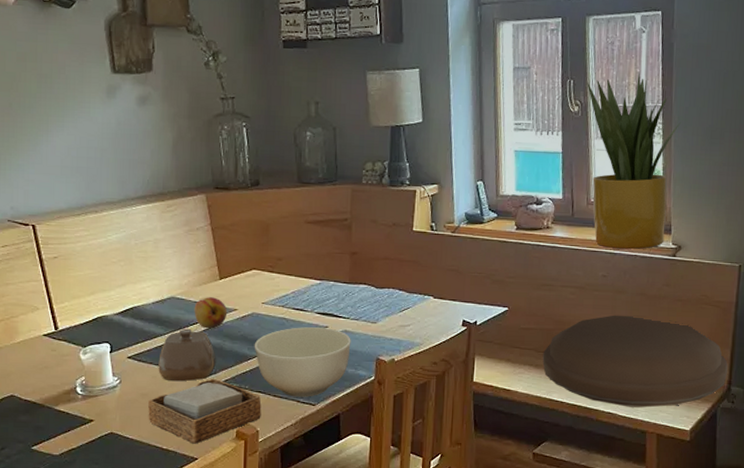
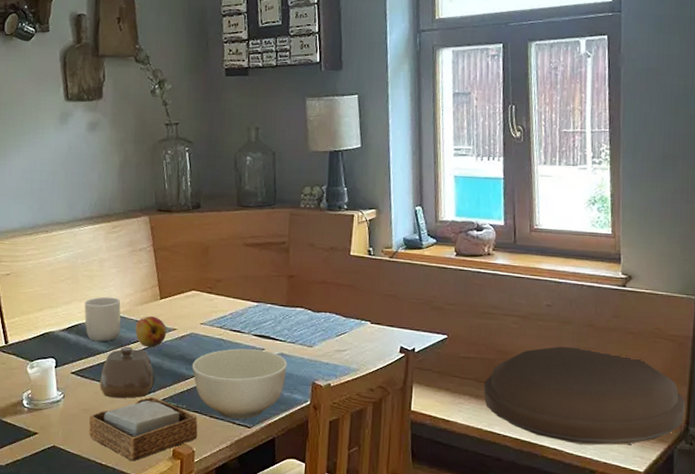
mug: none [139,278,179,325] -> present [84,296,121,342]
planter: present [587,71,682,249] -> none [529,96,631,278]

